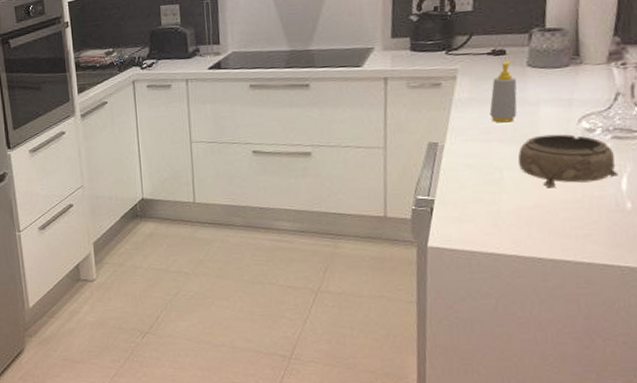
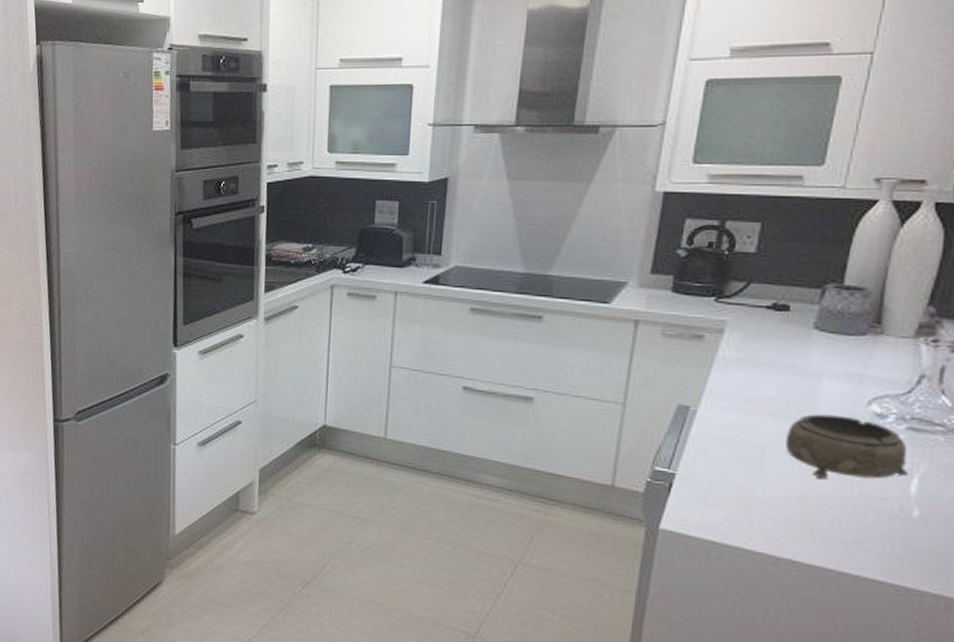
soap bottle: present [489,60,517,123] -> none [758,318,799,393]

